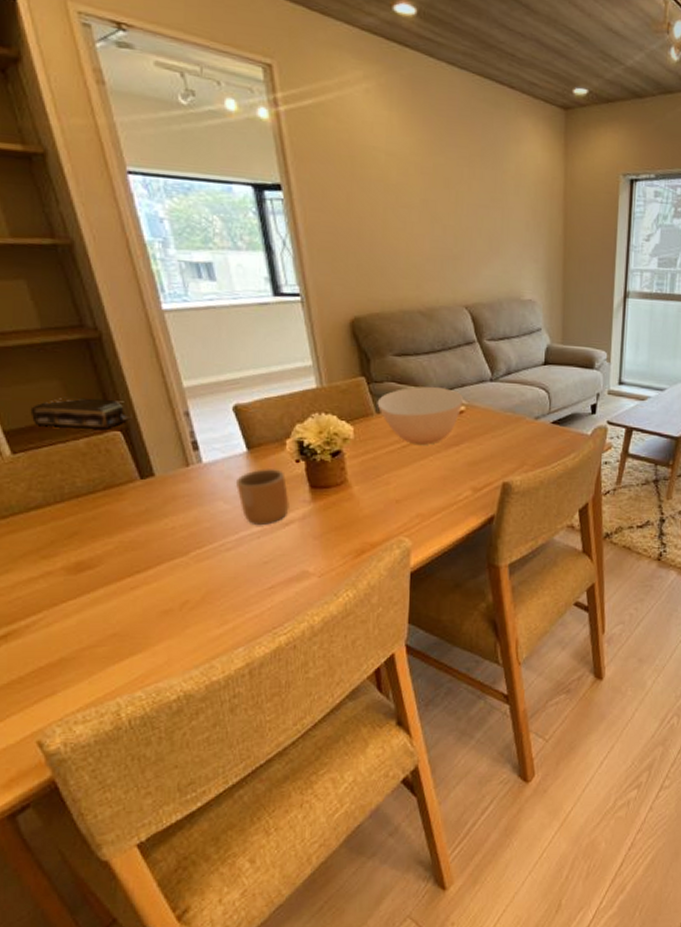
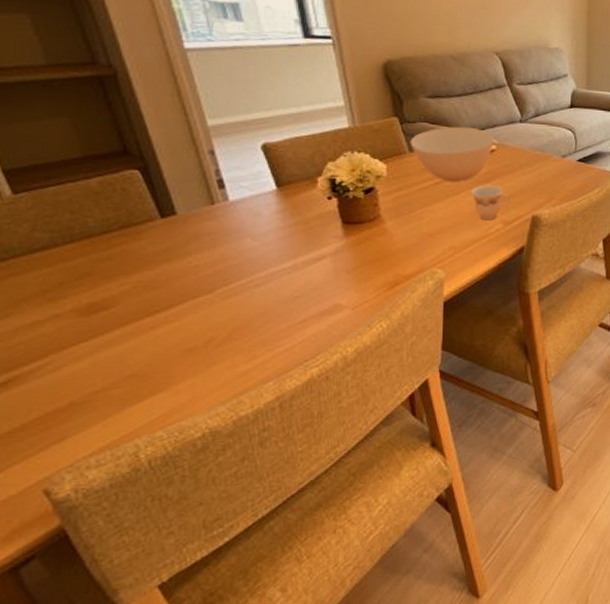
decorative box: present [30,398,133,430] -> none [34,136,152,168]
mug: present [235,468,289,525] -> none [264,205,321,260]
teacup: none [438,448,479,487] -> present [471,185,509,221]

